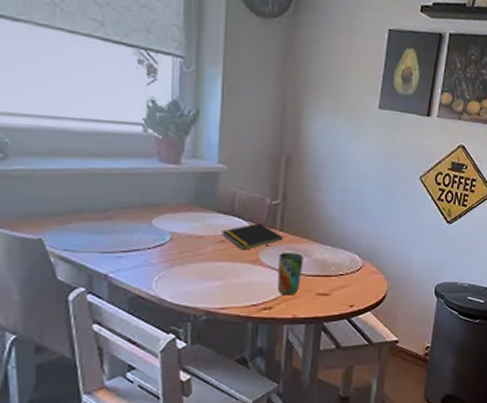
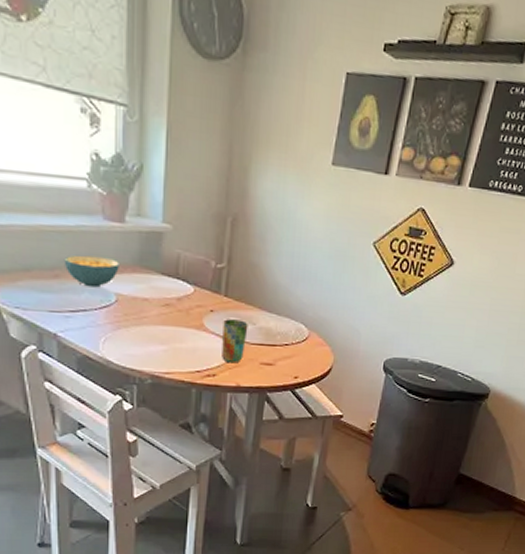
cereal bowl: none [117,196,174,227] -> present [64,255,119,288]
notepad: present [221,223,284,250] -> none [166,287,229,315]

